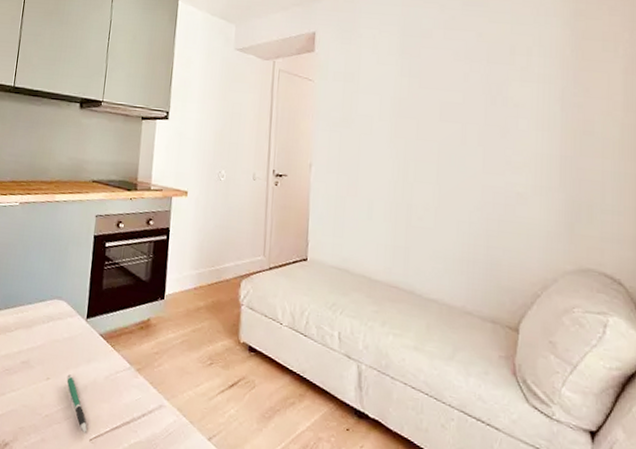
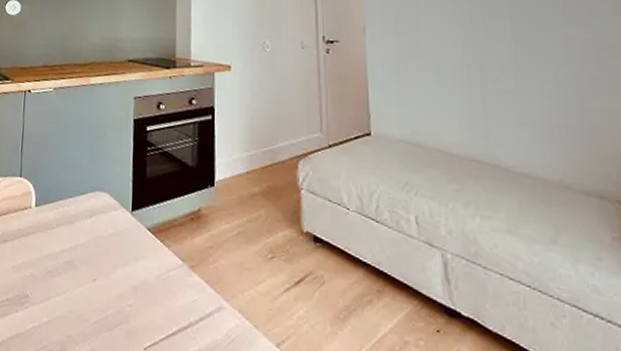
pen: present [66,374,87,434] -> none [114,274,140,342]

